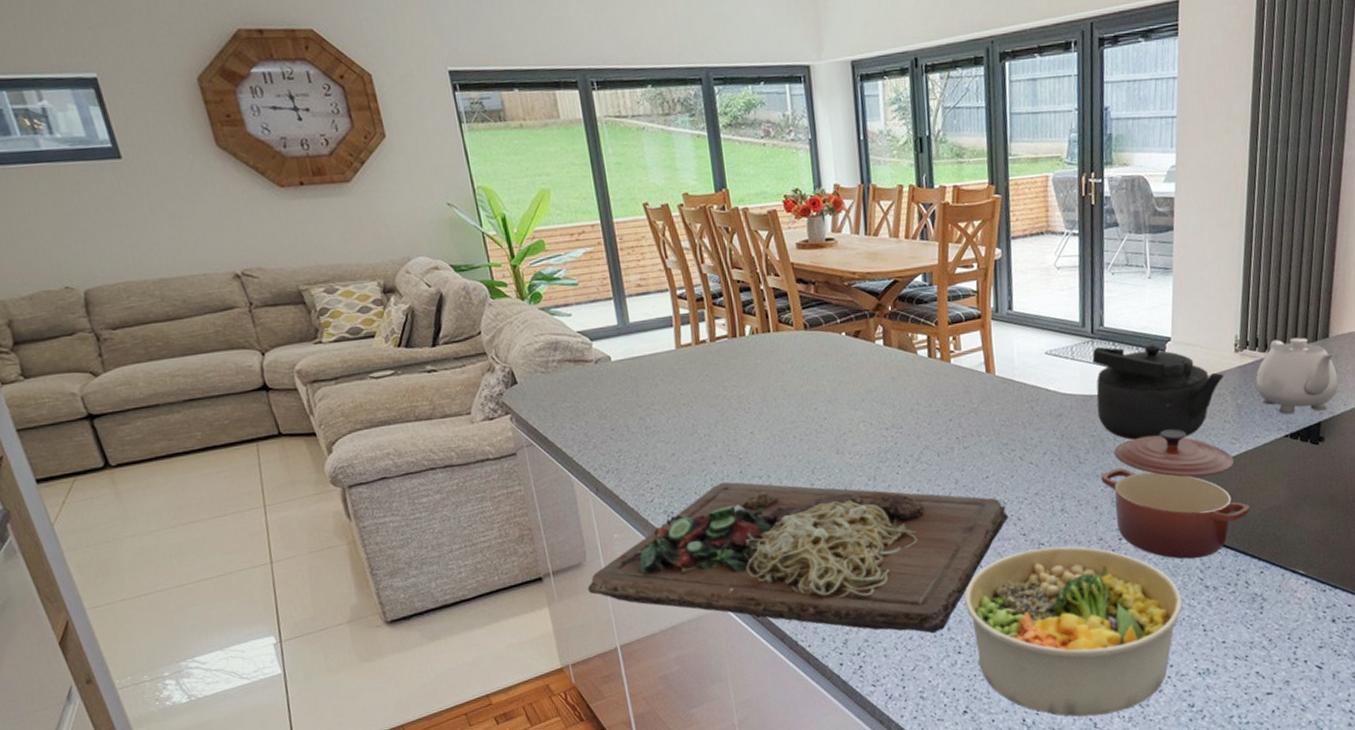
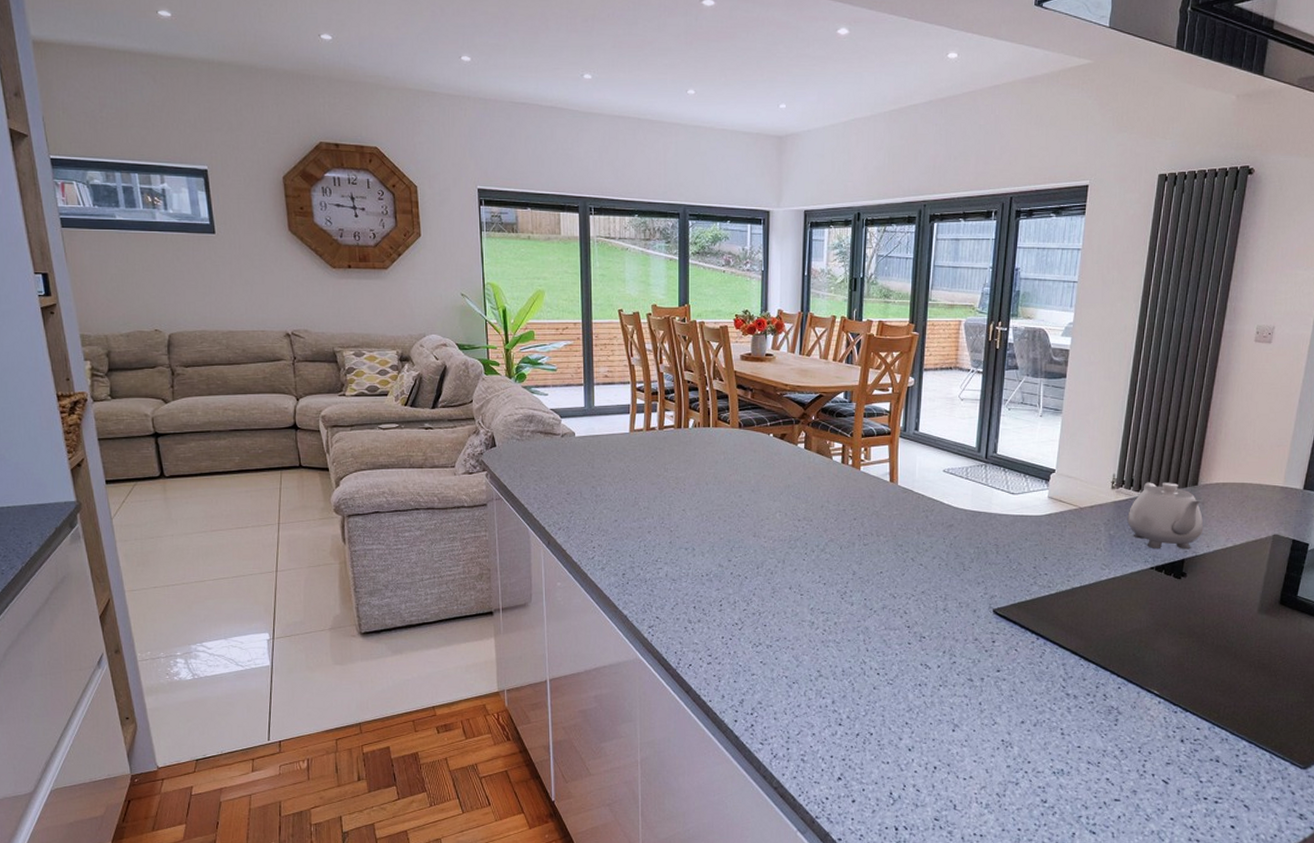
cutting board: present [587,481,1008,634] -> none [529,549,896,704]
bowl: present [964,546,1183,717] -> none [850,641,1044,798]
kettle: present [1092,344,1225,440] -> none [984,470,1101,557]
saucepan: present [1101,429,1250,559] -> none [981,550,1113,667]

